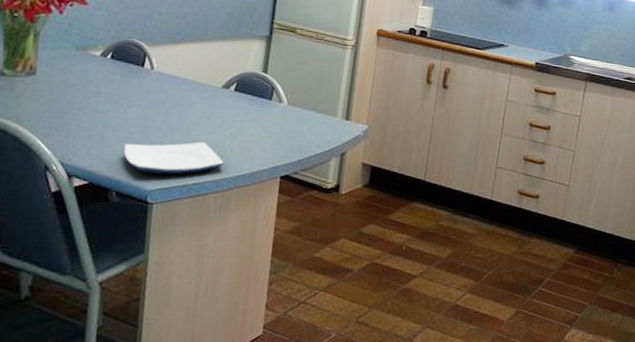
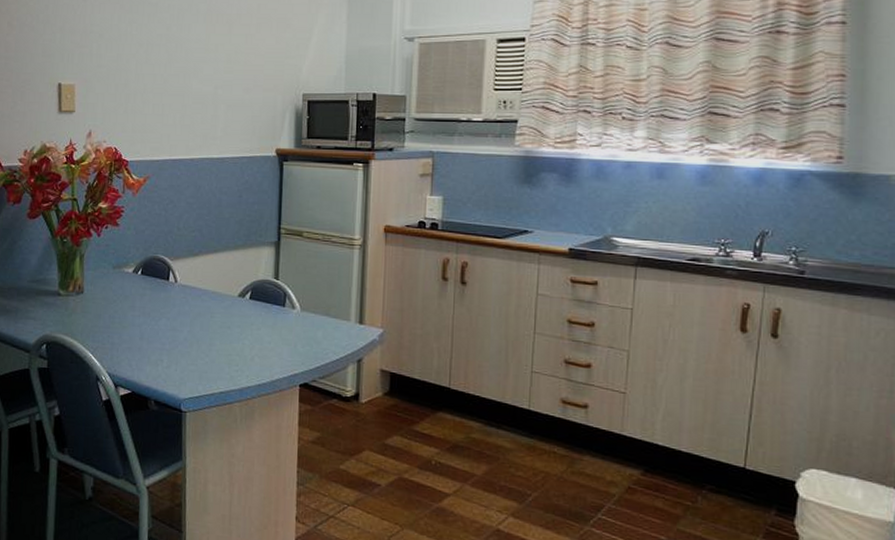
plate: present [123,142,225,175] -> none [157,351,246,384]

